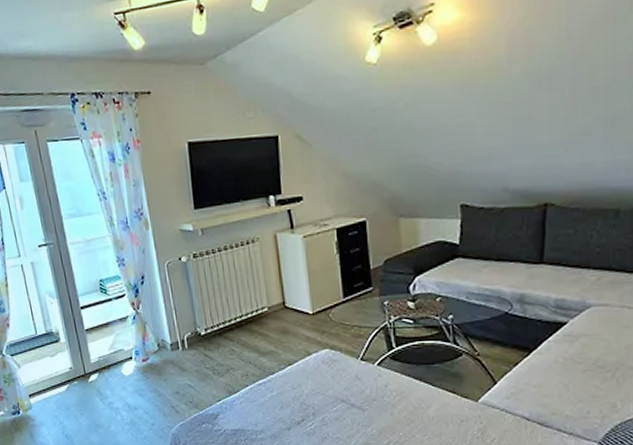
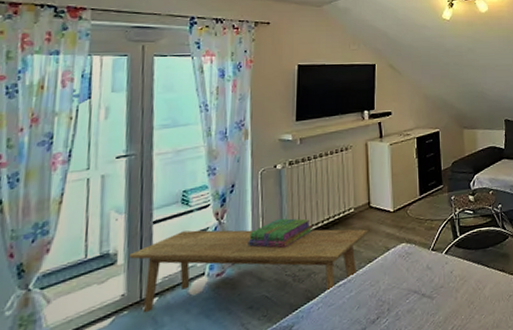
bench: none [68,317,286,388] -> present [130,229,368,314]
stack of books: none [165,312,226,341] -> present [248,218,312,248]

